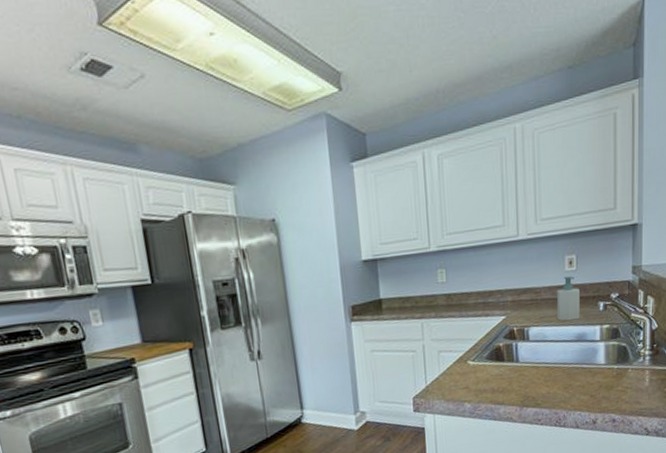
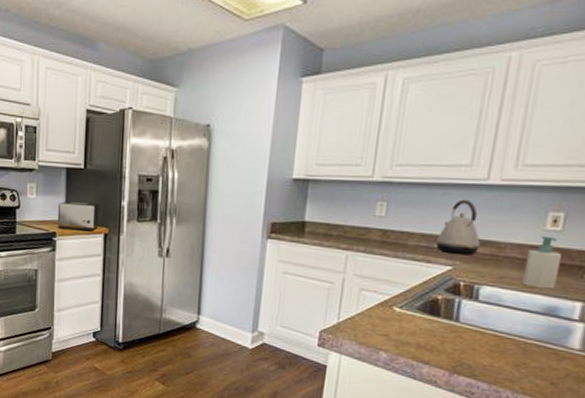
toaster: none [130,318,181,354] -> present [57,200,100,232]
kettle: none [489,255,522,305] -> present [435,199,480,256]

